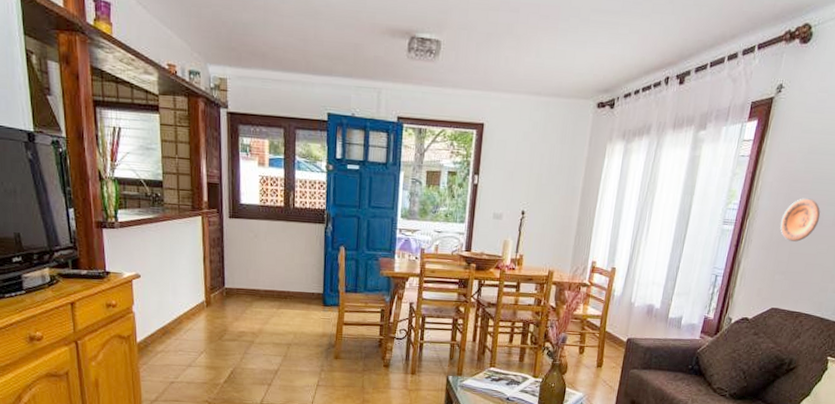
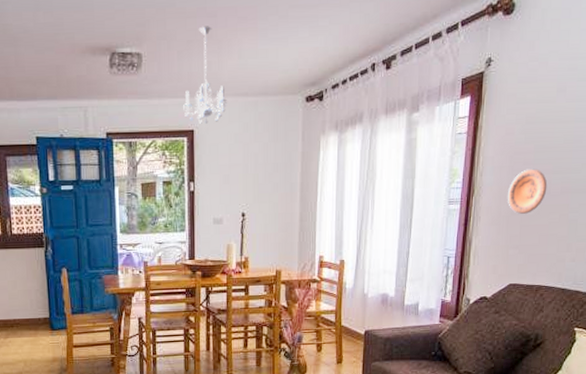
chandelier: none [476,20,520,119] -> present [183,26,227,124]

